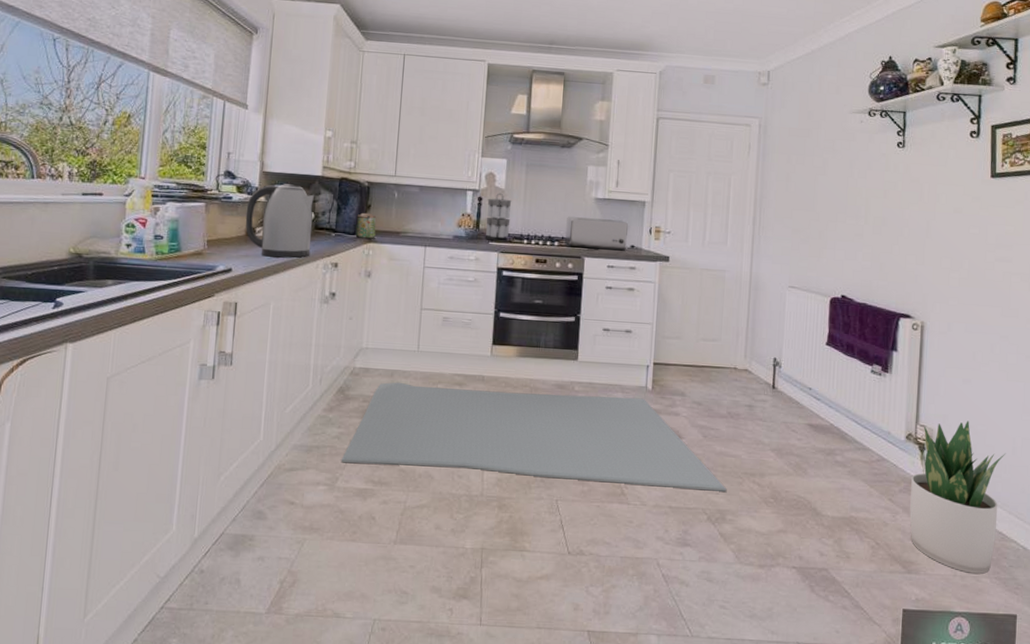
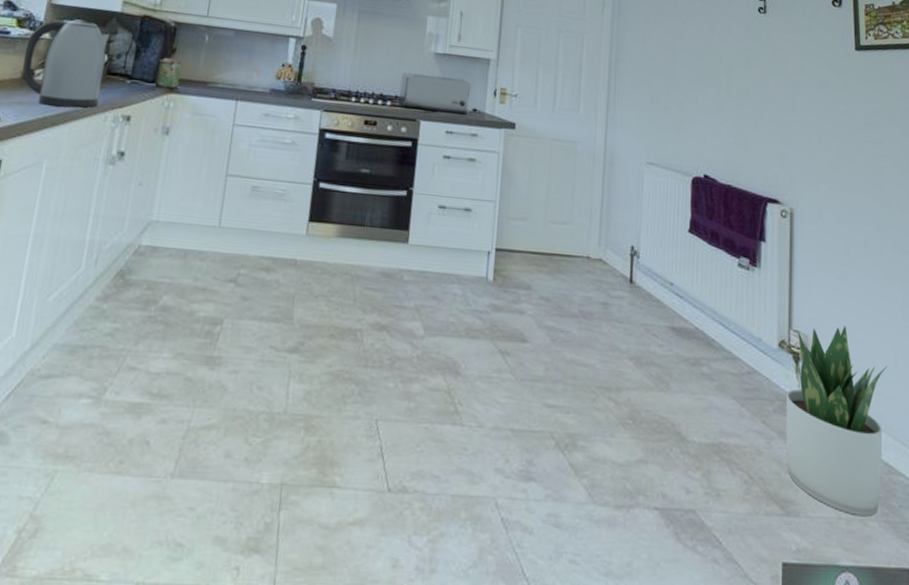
floor mat: present [341,382,727,492] -> none [112,265,579,411]
spice rack: present [485,193,512,242] -> none [306,41,340,99]

